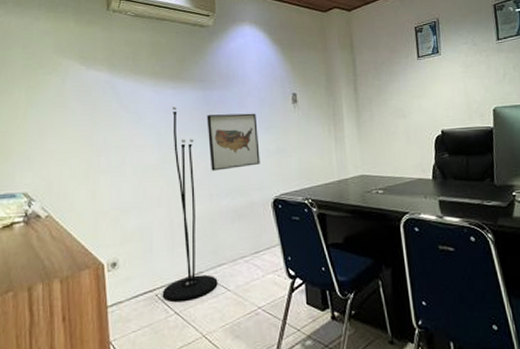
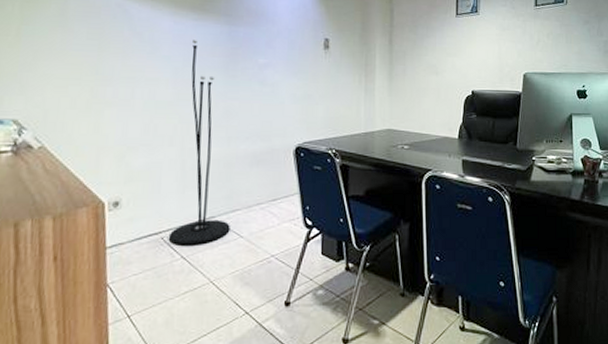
wall art: present [207,113,260,171] -> none [230,53,285,113]

